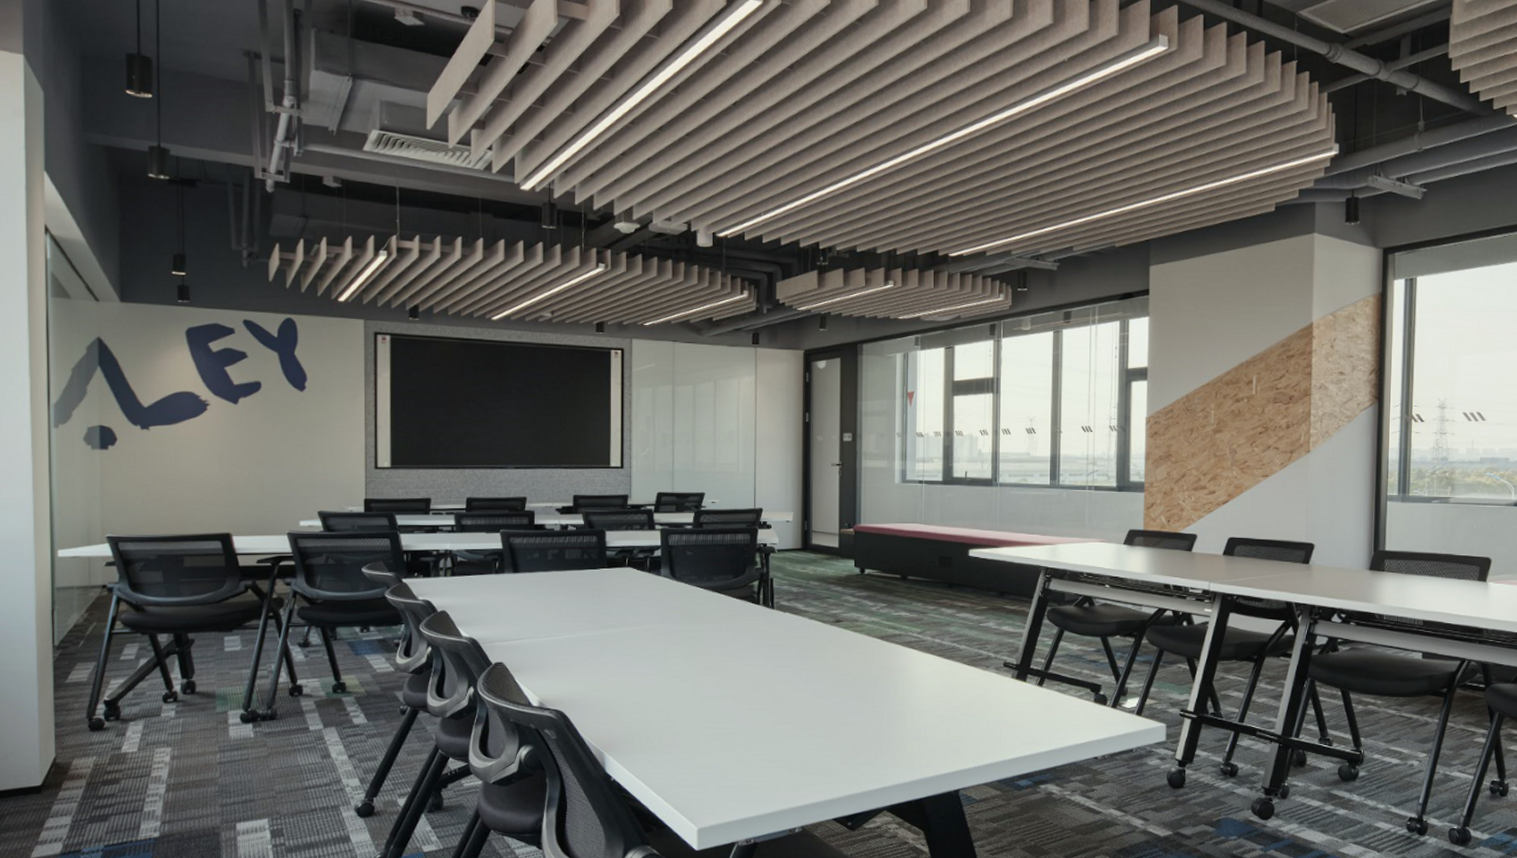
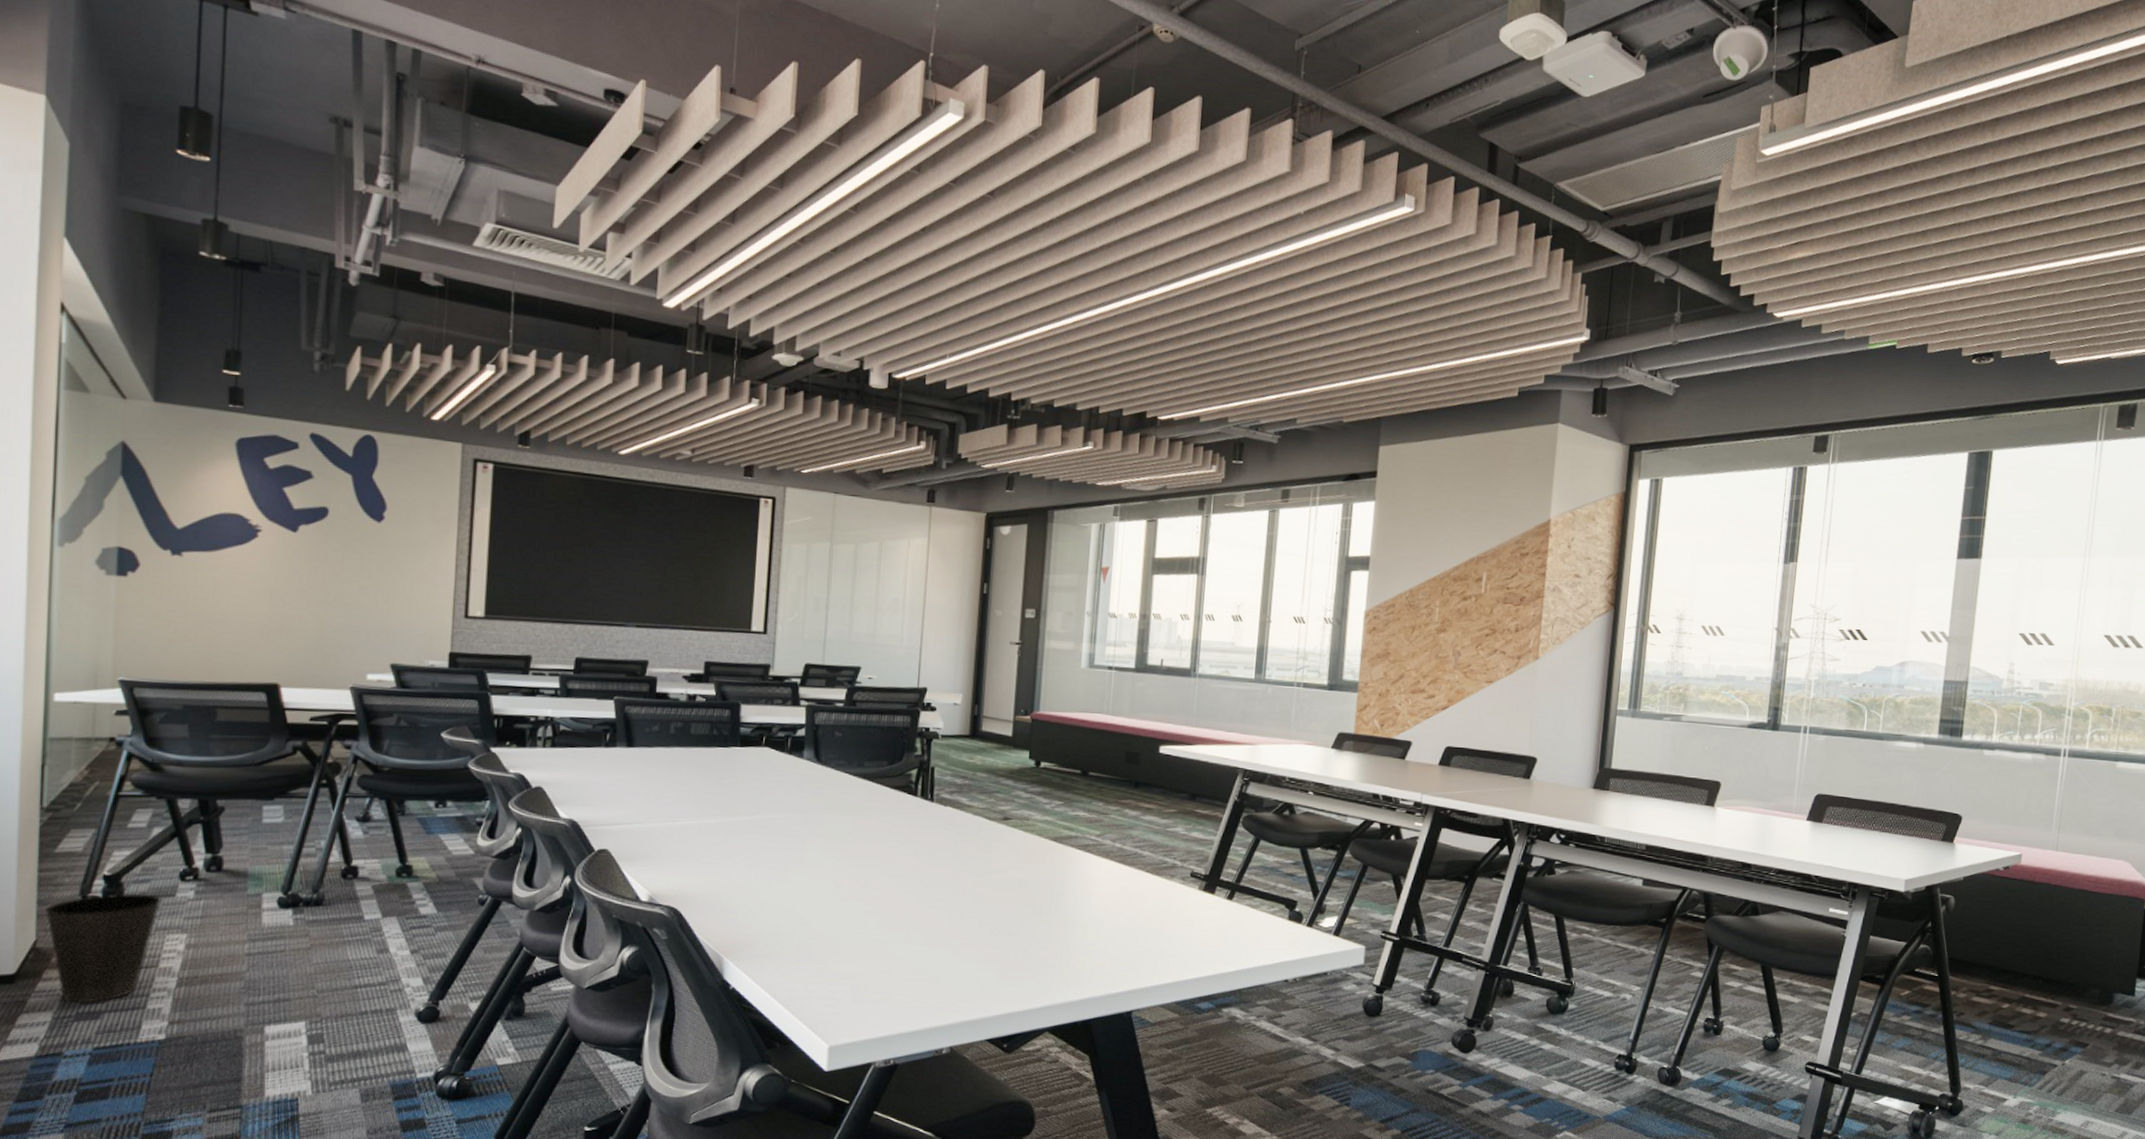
waste basket: none [61,715,150,808] -> present [45,893,162,1003]

